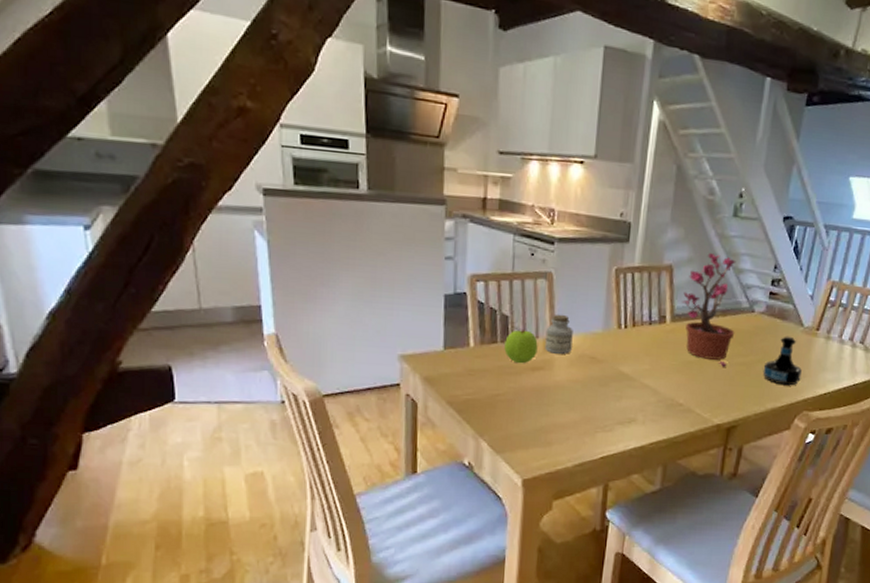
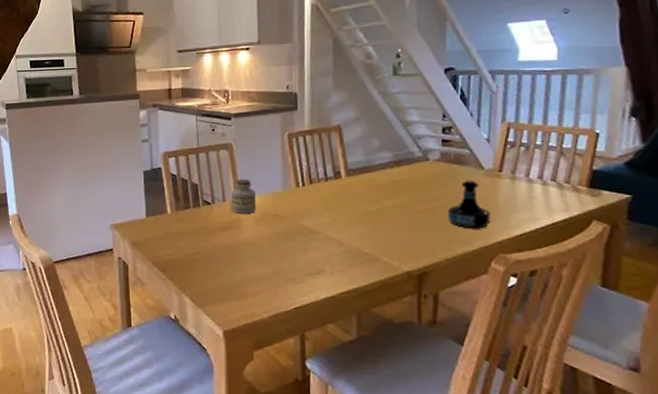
apple: present [504,329,538,364] -> none [197,195,226,225]
potted plant: present [681,253,736,367] -> none [354,110,412,215]

